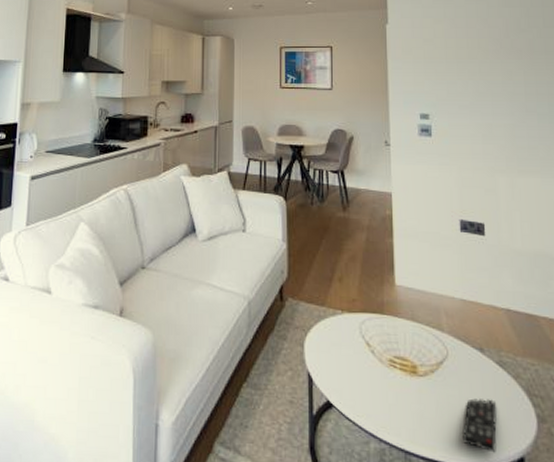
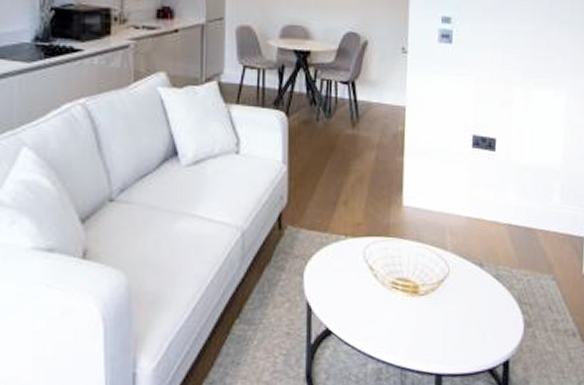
remote control: present [463,398,498,453] -> none [456,311,489,359]

